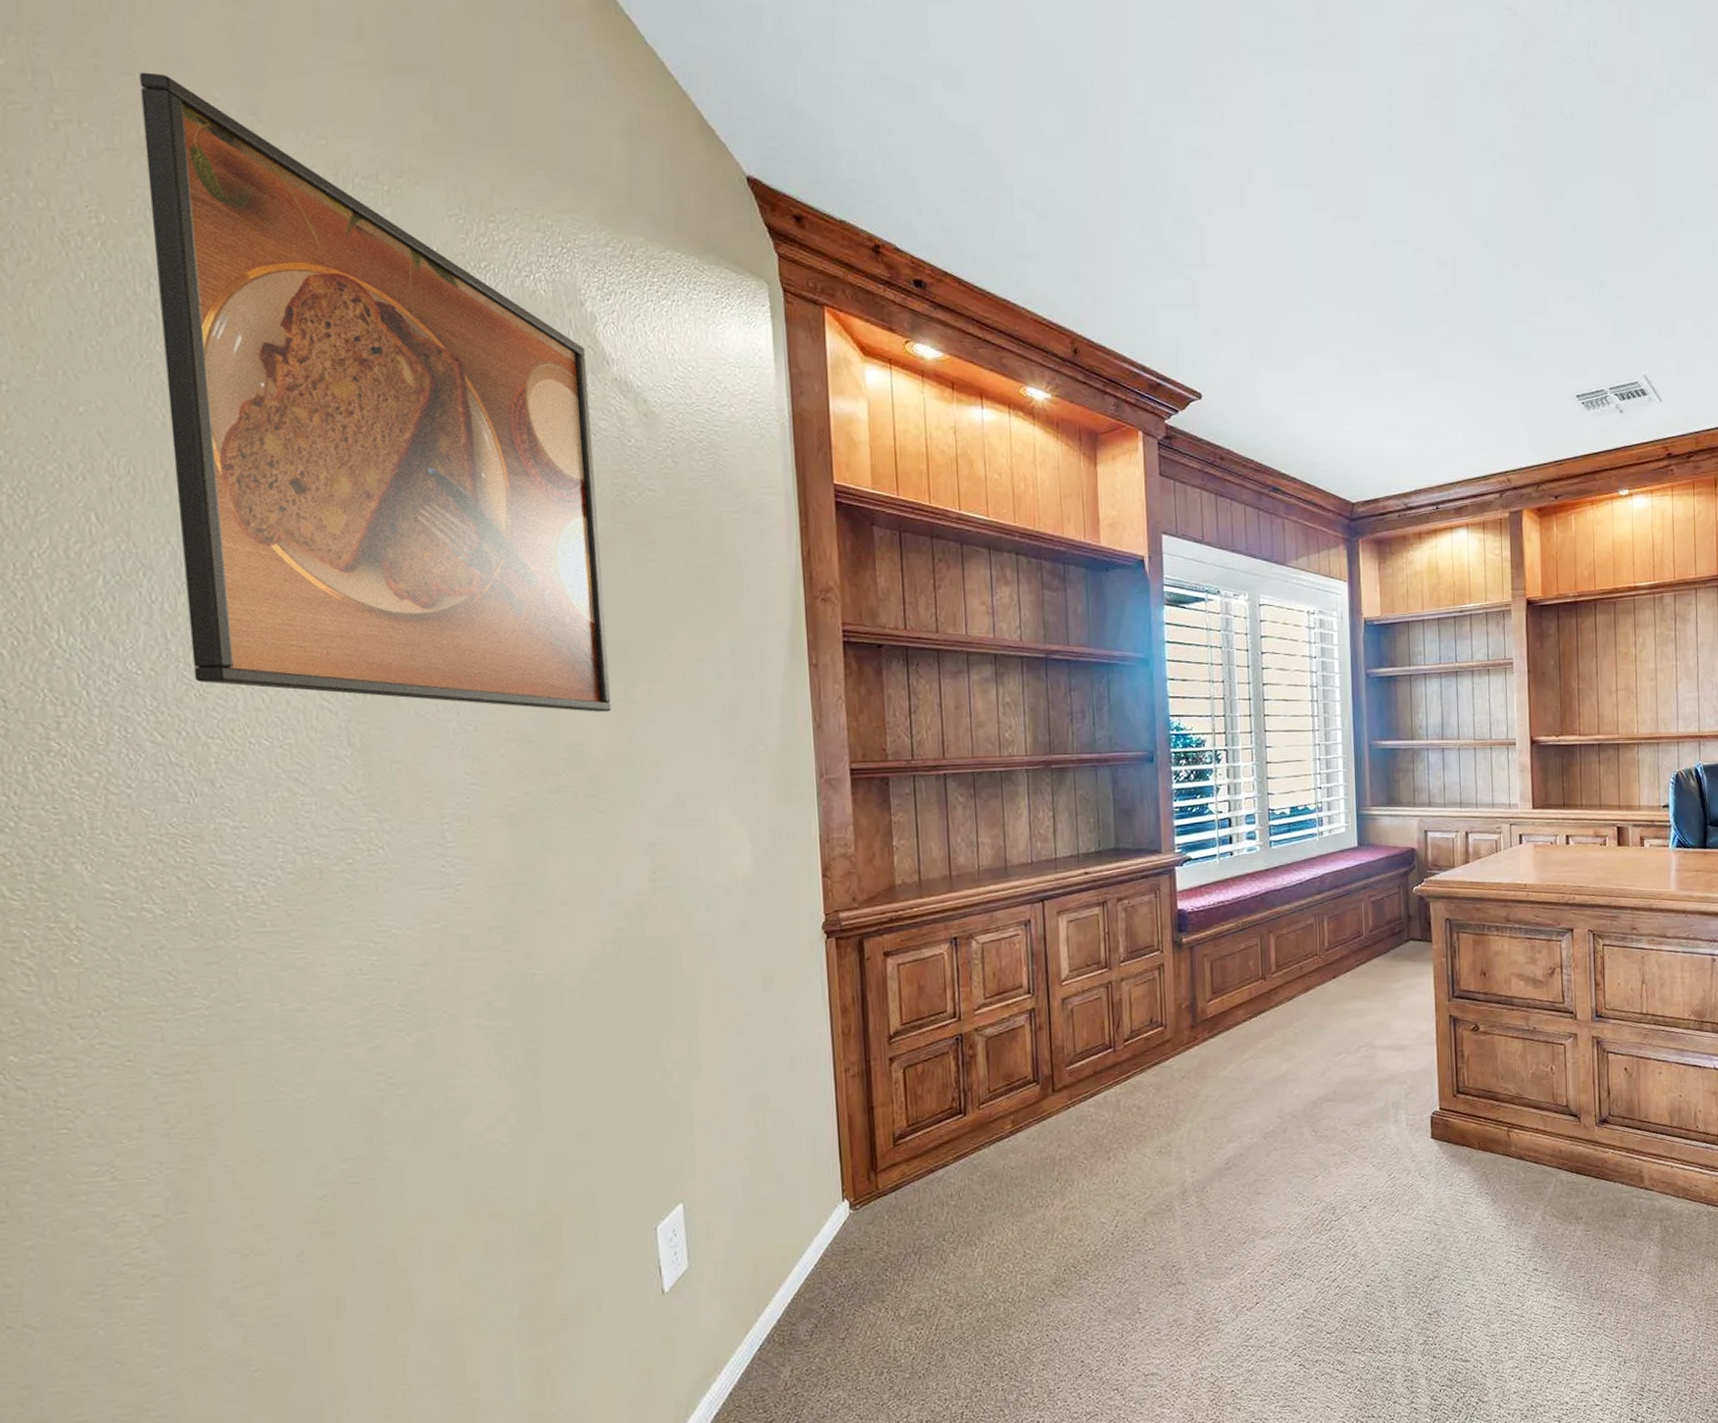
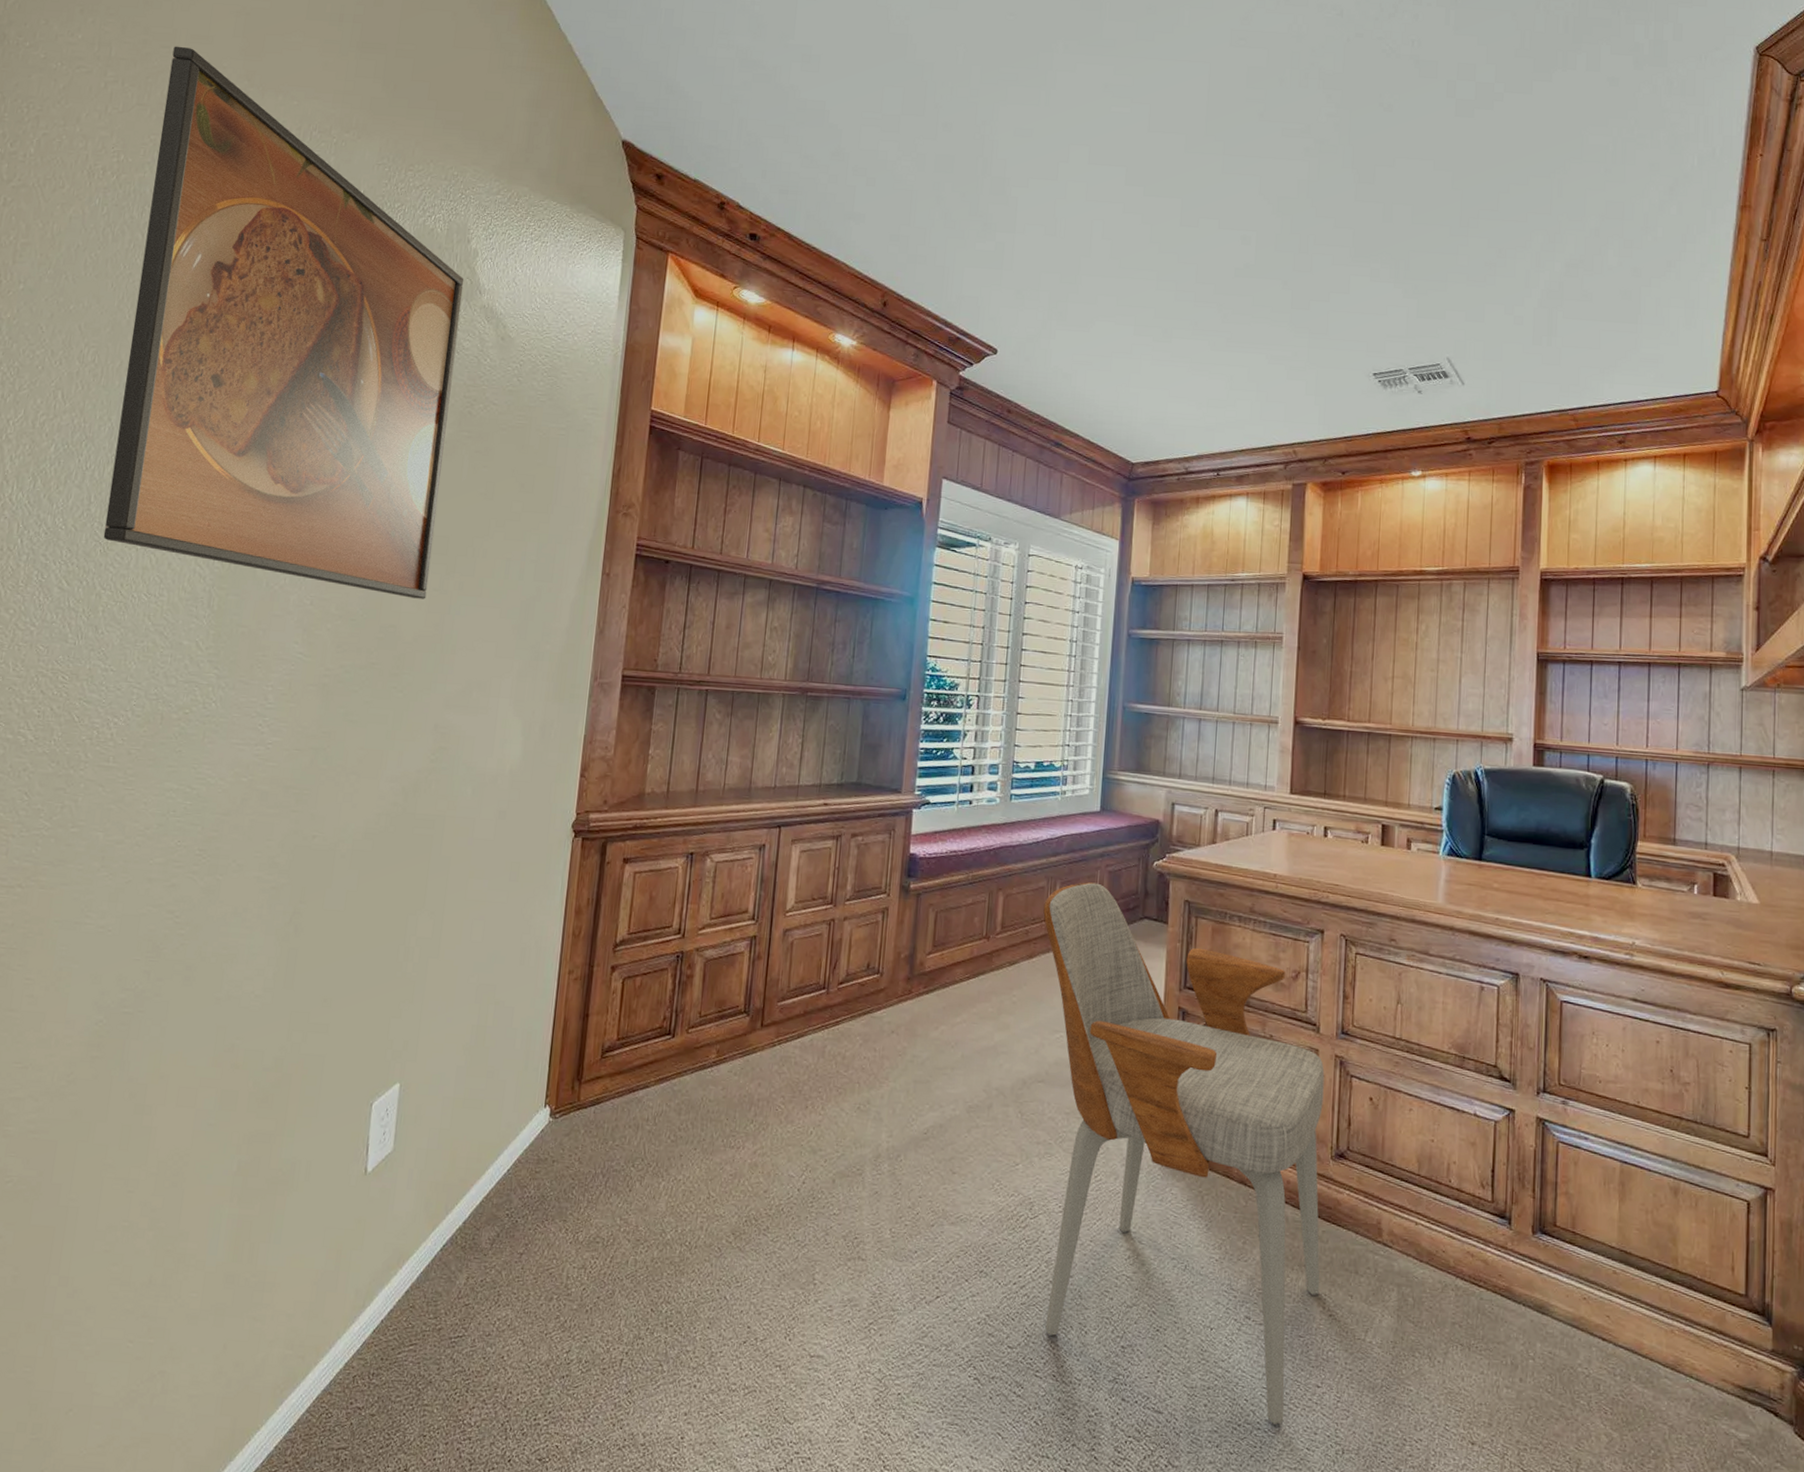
armchair: none [1314,913,1595,1352] -> present [1043,882,1325,1425]

